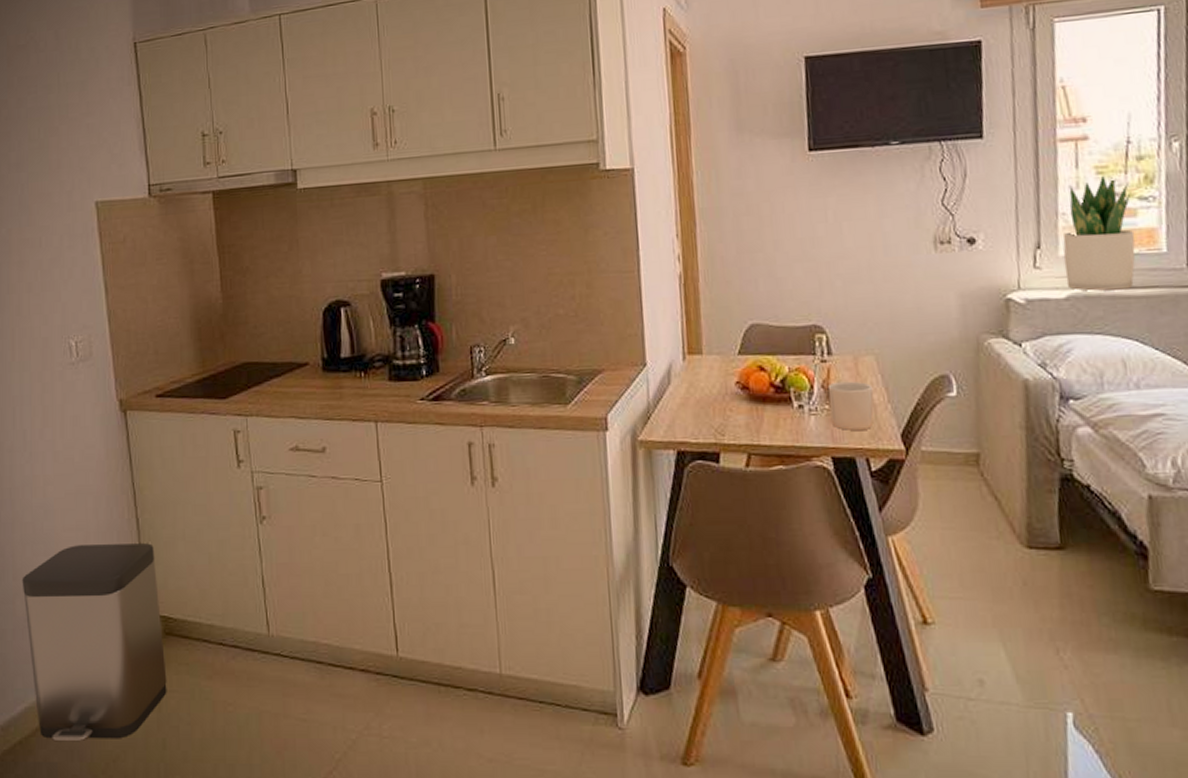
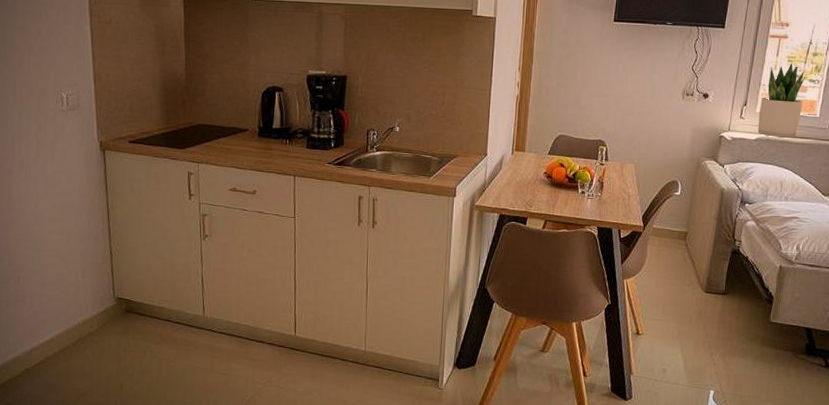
pedal bin: present [22,543,167,742] -> none [15,245,126,382]
mug: present [827,381,874,430] -> none [600,178,630,211]

